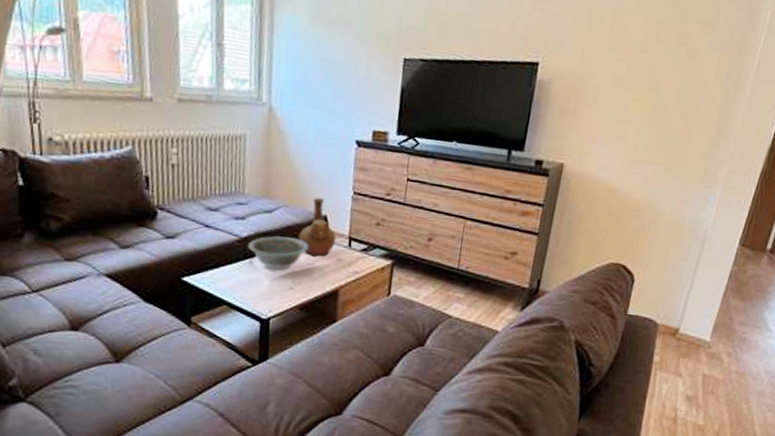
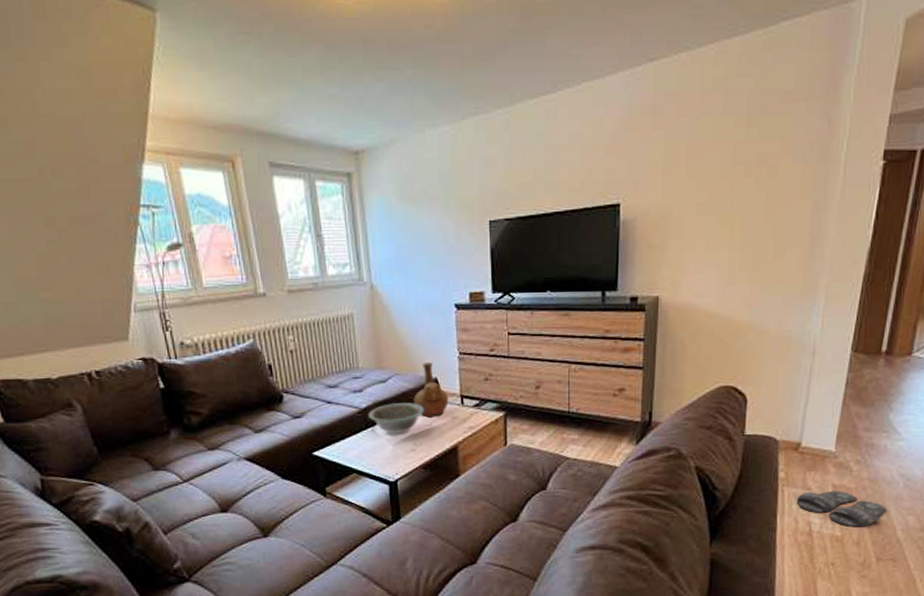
slippers: none [667,378,749,419] -> present [797,490,887,527]

